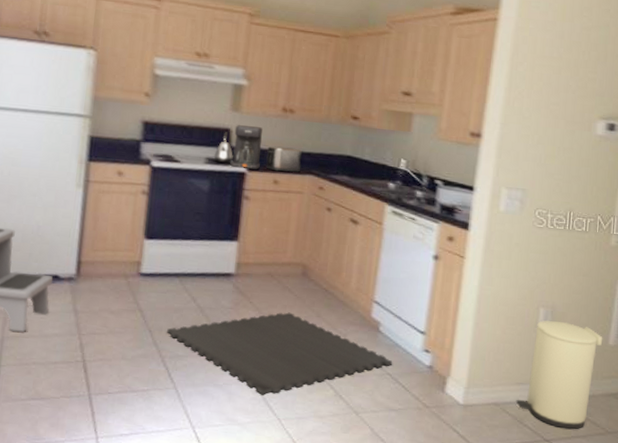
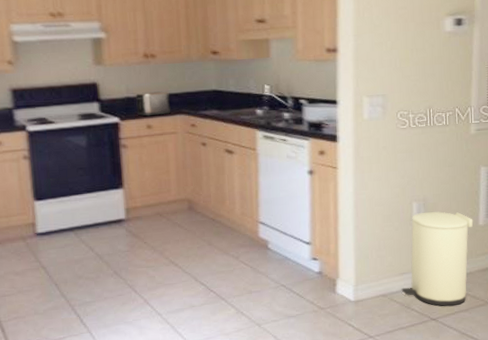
floor mat: present [167,312,392,395] -> none [72,245,284,324]
kettle: present [213,132,234,164] -> none [85,86,106,118]
coffee maker: present [230,124,263,170] -> none [101,76,132,119]

